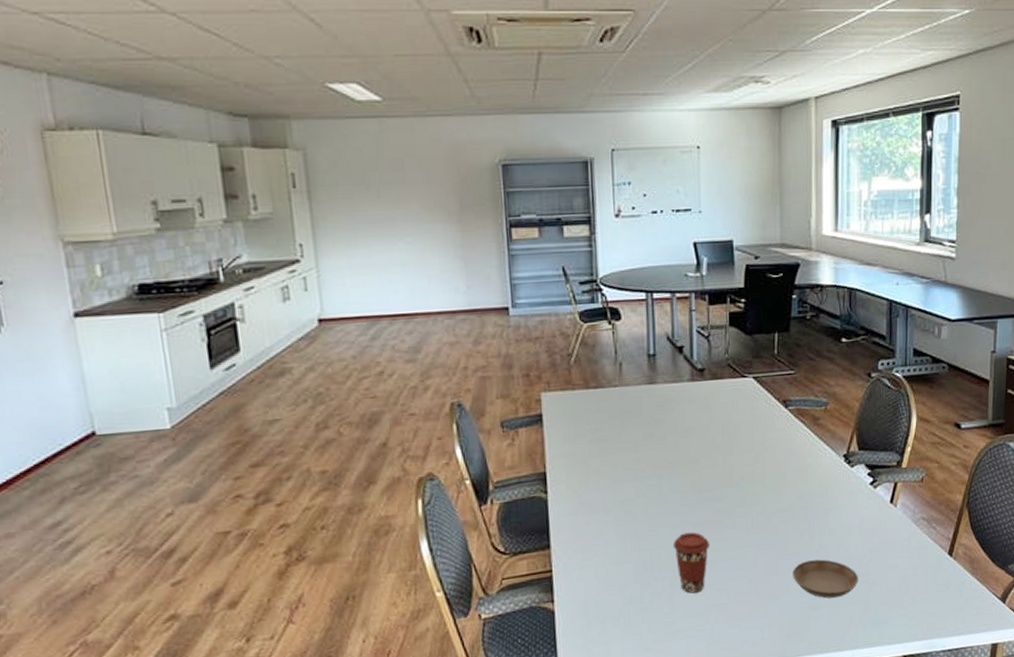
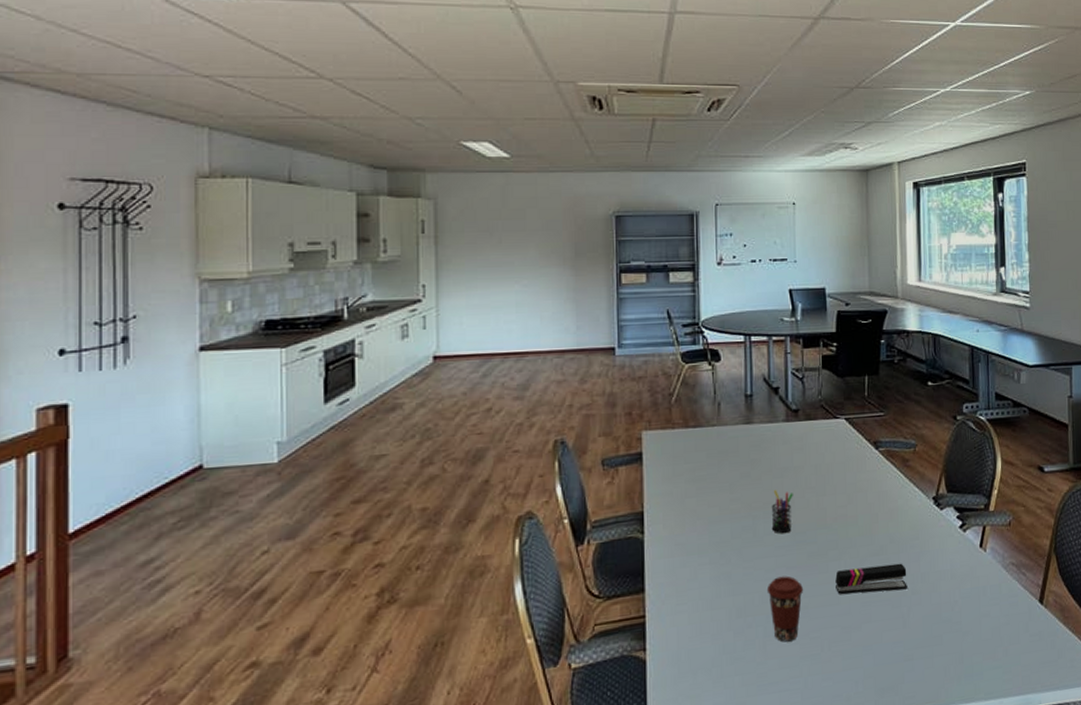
pen holder: none [676,450,699,492] -> present [771,490,793,534]
stapler: none [742,519,815,549] -> present [835,563,907,595]
saucer: present [793,559,859,599] -> none [886,606,952,649]

